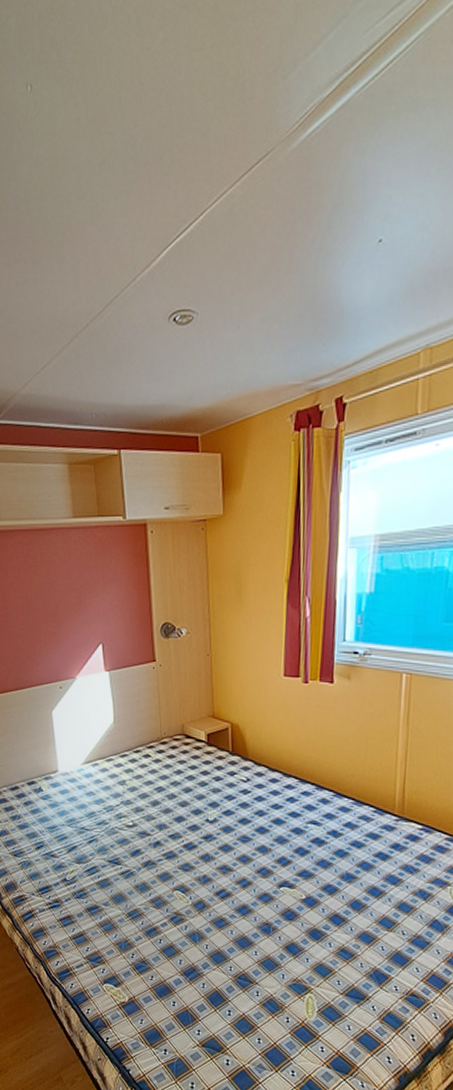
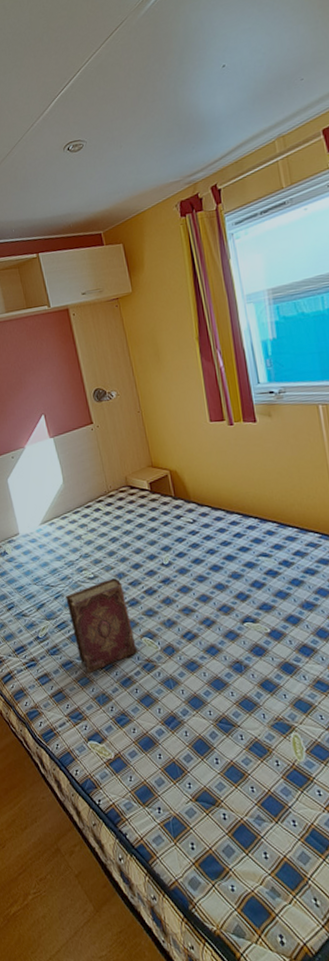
hardback book: none [100,828,167,920] -> present [65,578,137,674]

